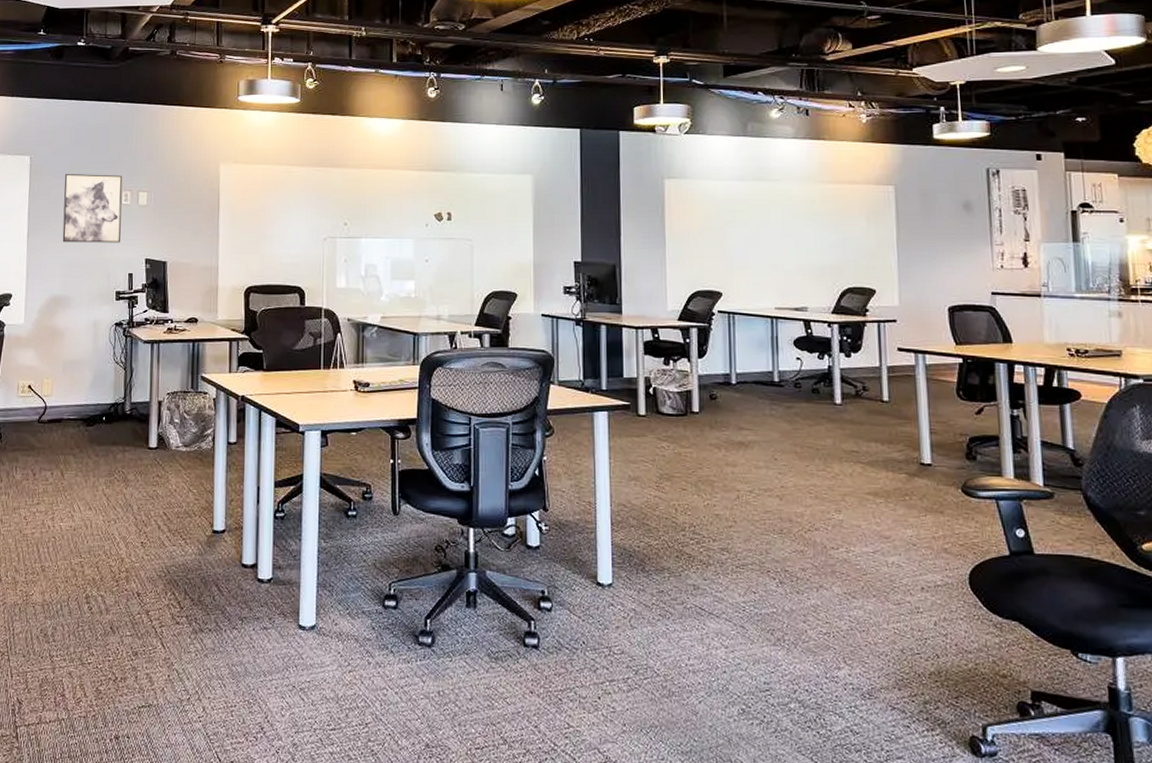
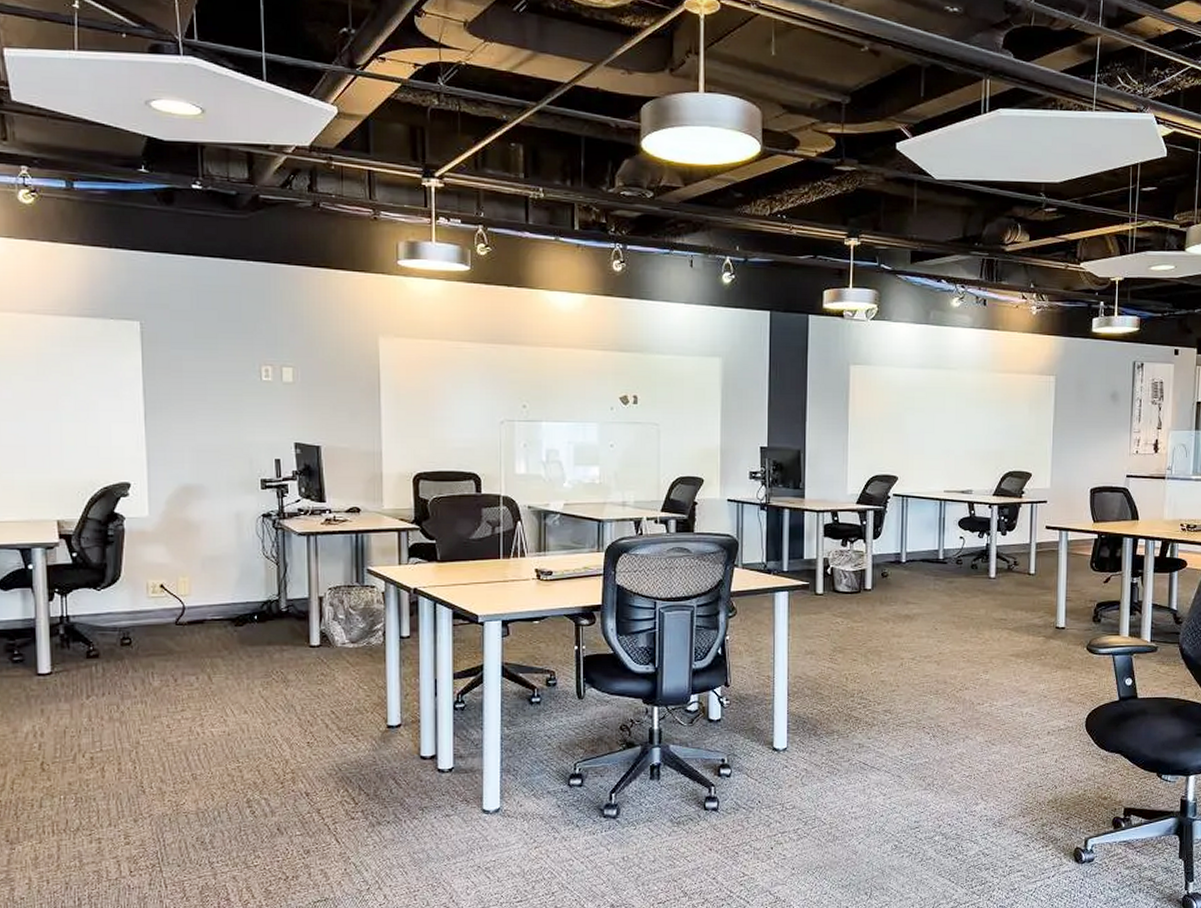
wall art: present [62,174,123,243] -> none [187,344,262,425]

